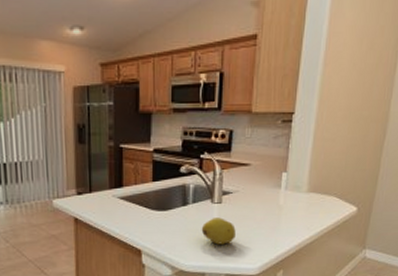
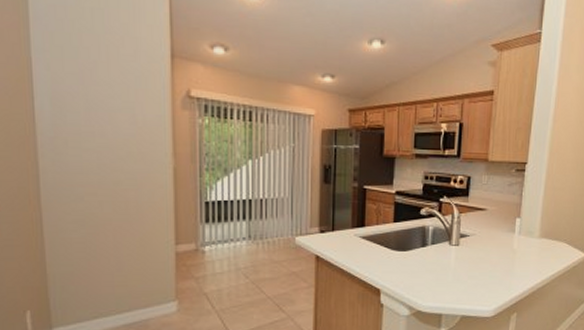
fruit: present [201,217,236,245] -> none [439,259,472,286]

